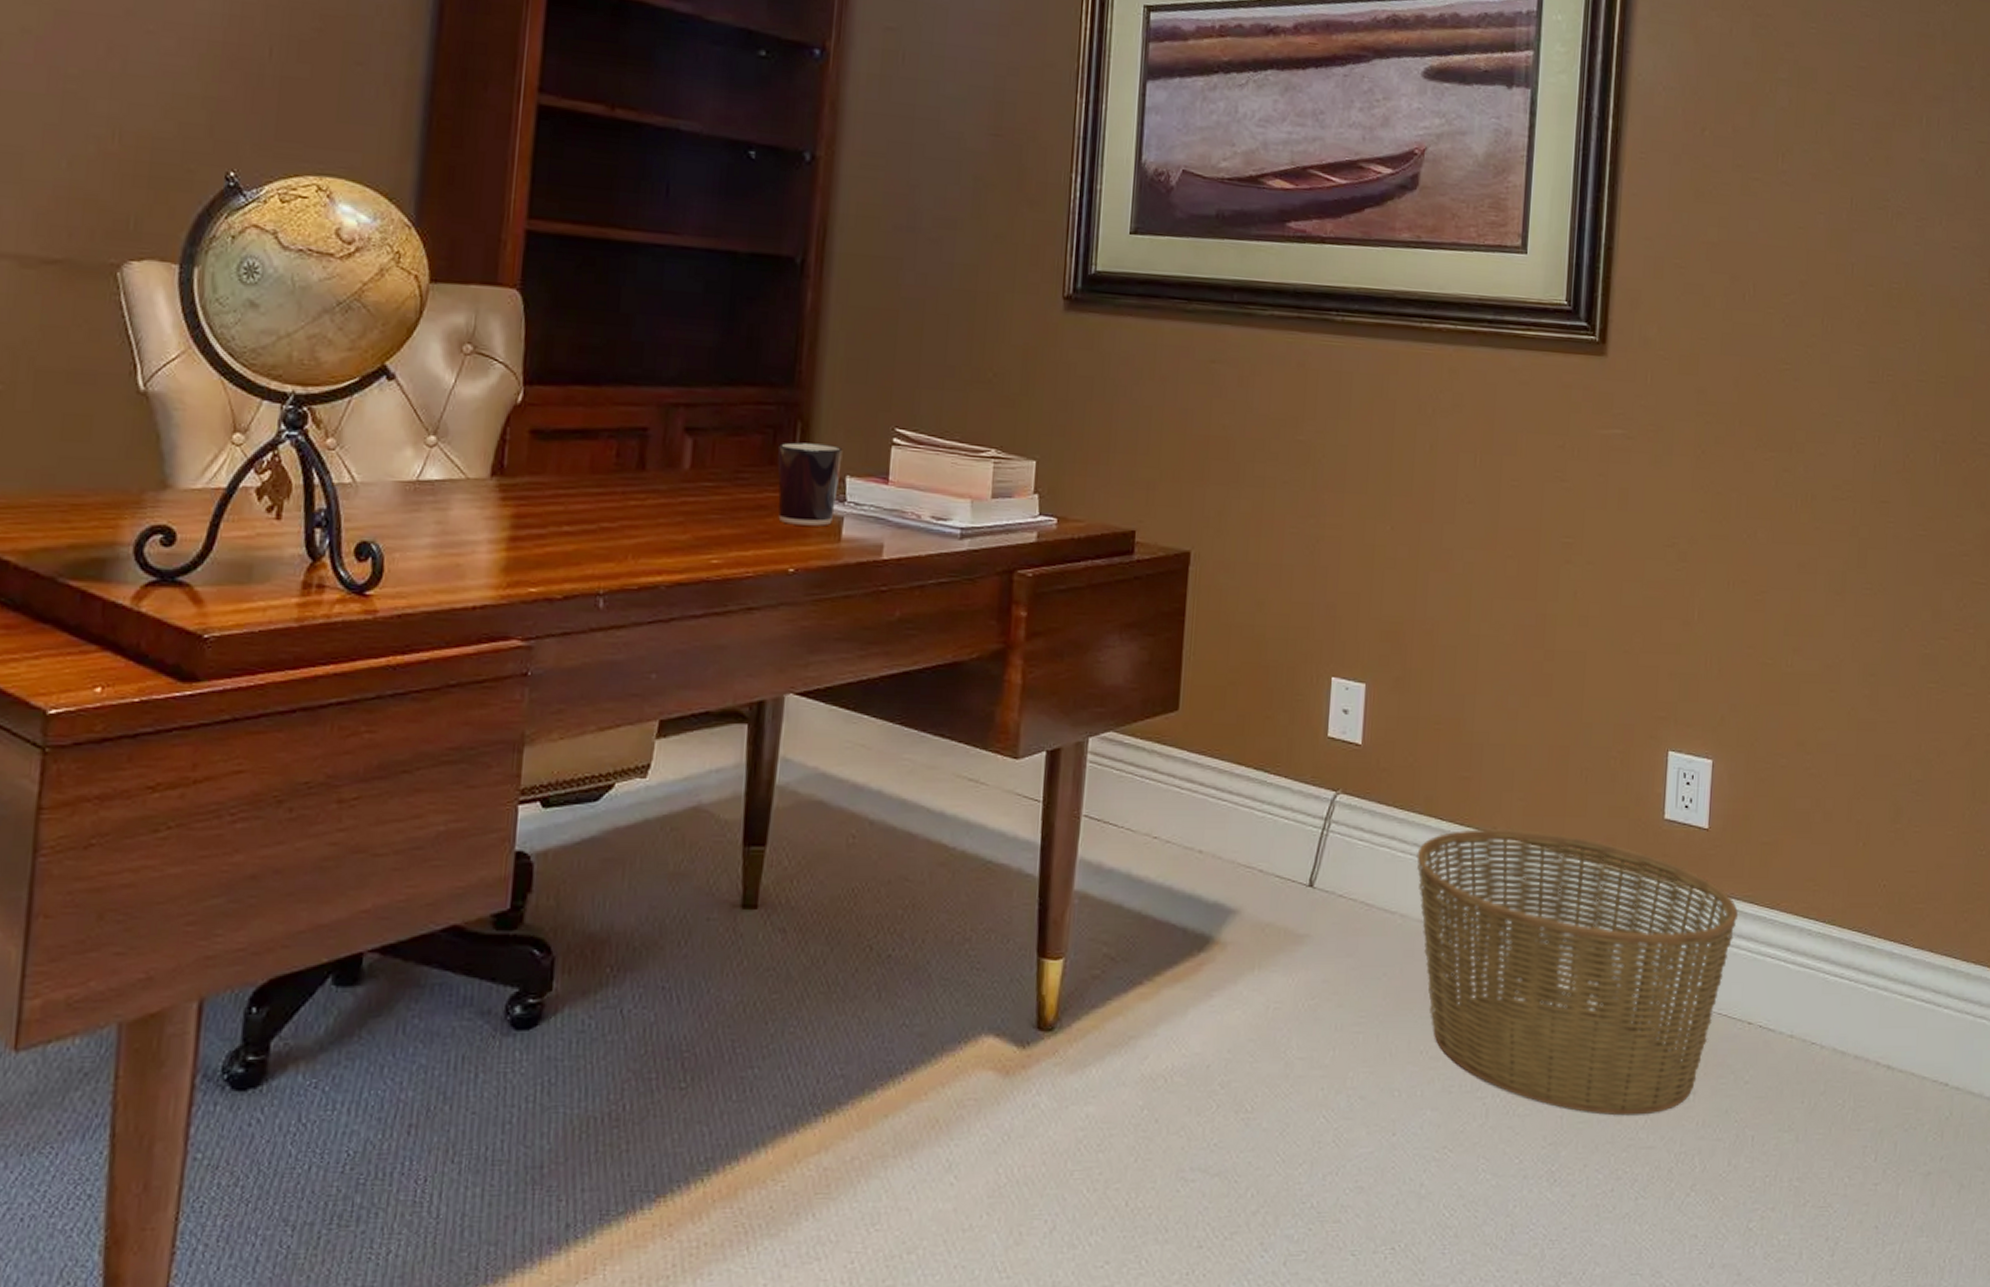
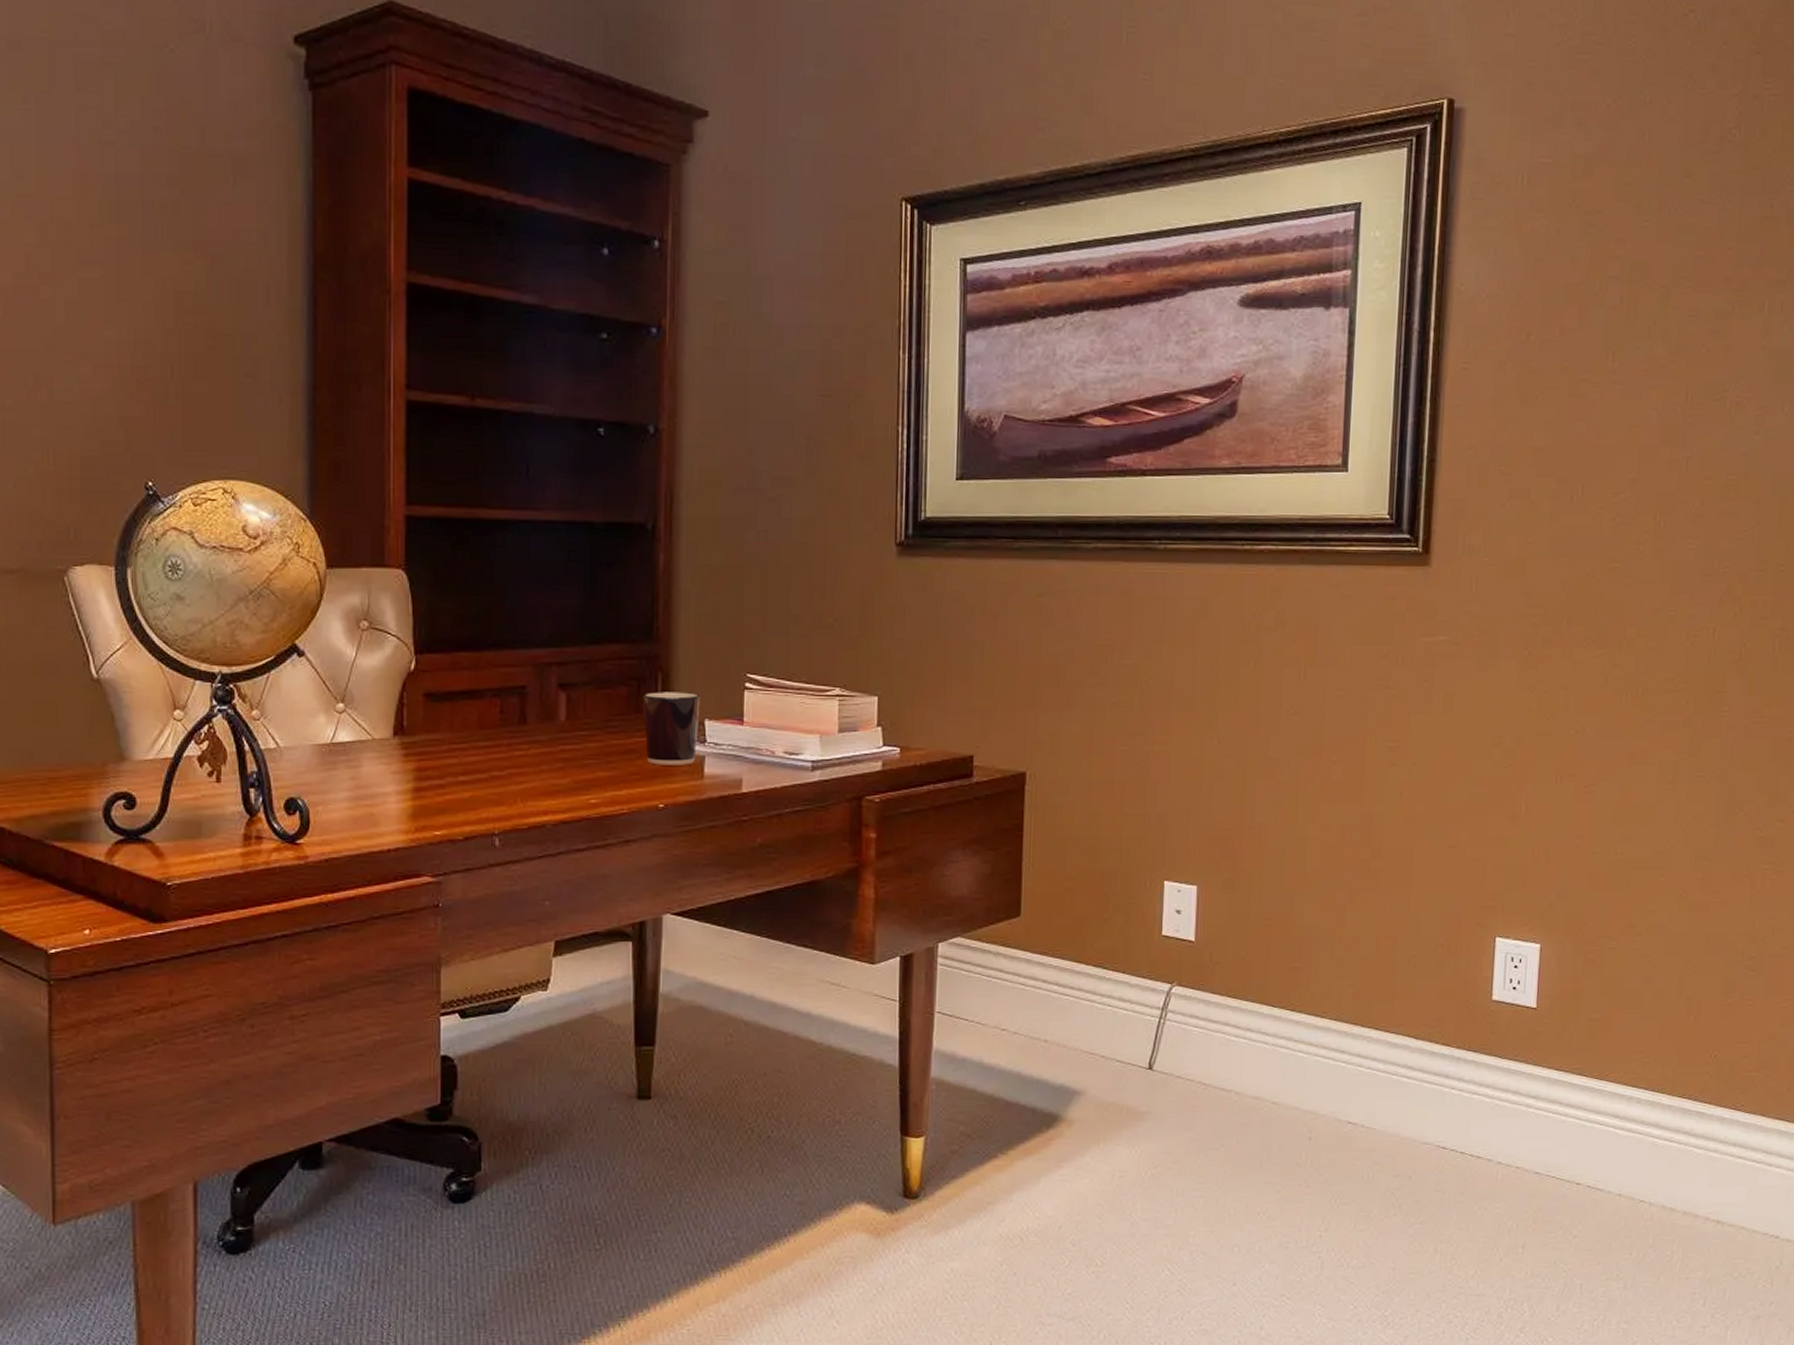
basket: present [1416,828,1739,1115] -> none [1250,1013,1567,1267]

